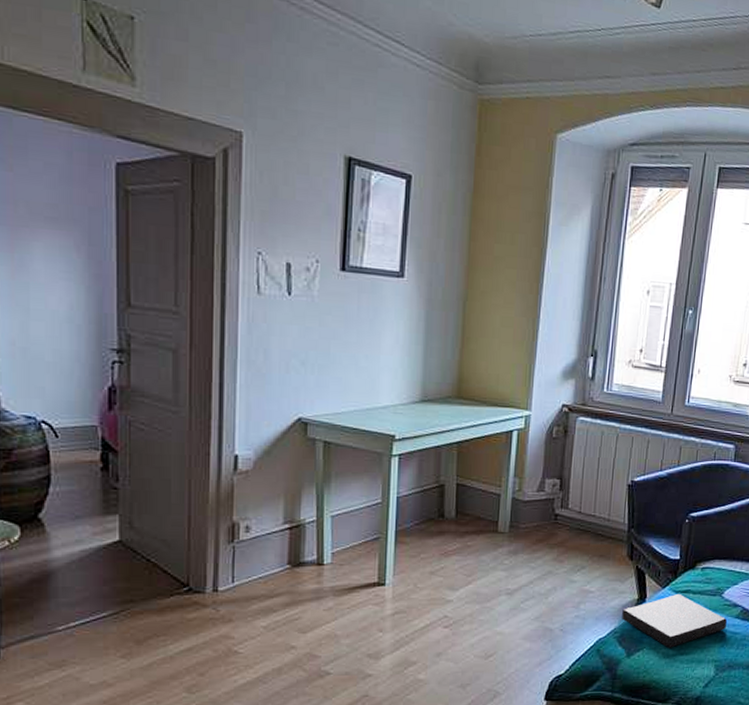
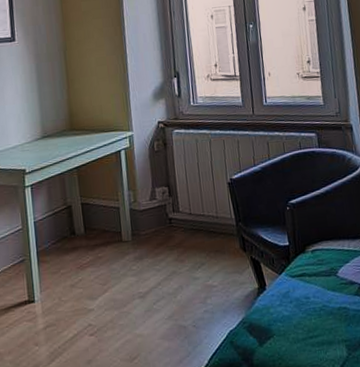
book: present [622,593,727,648] -> none [246,278,348,333]

